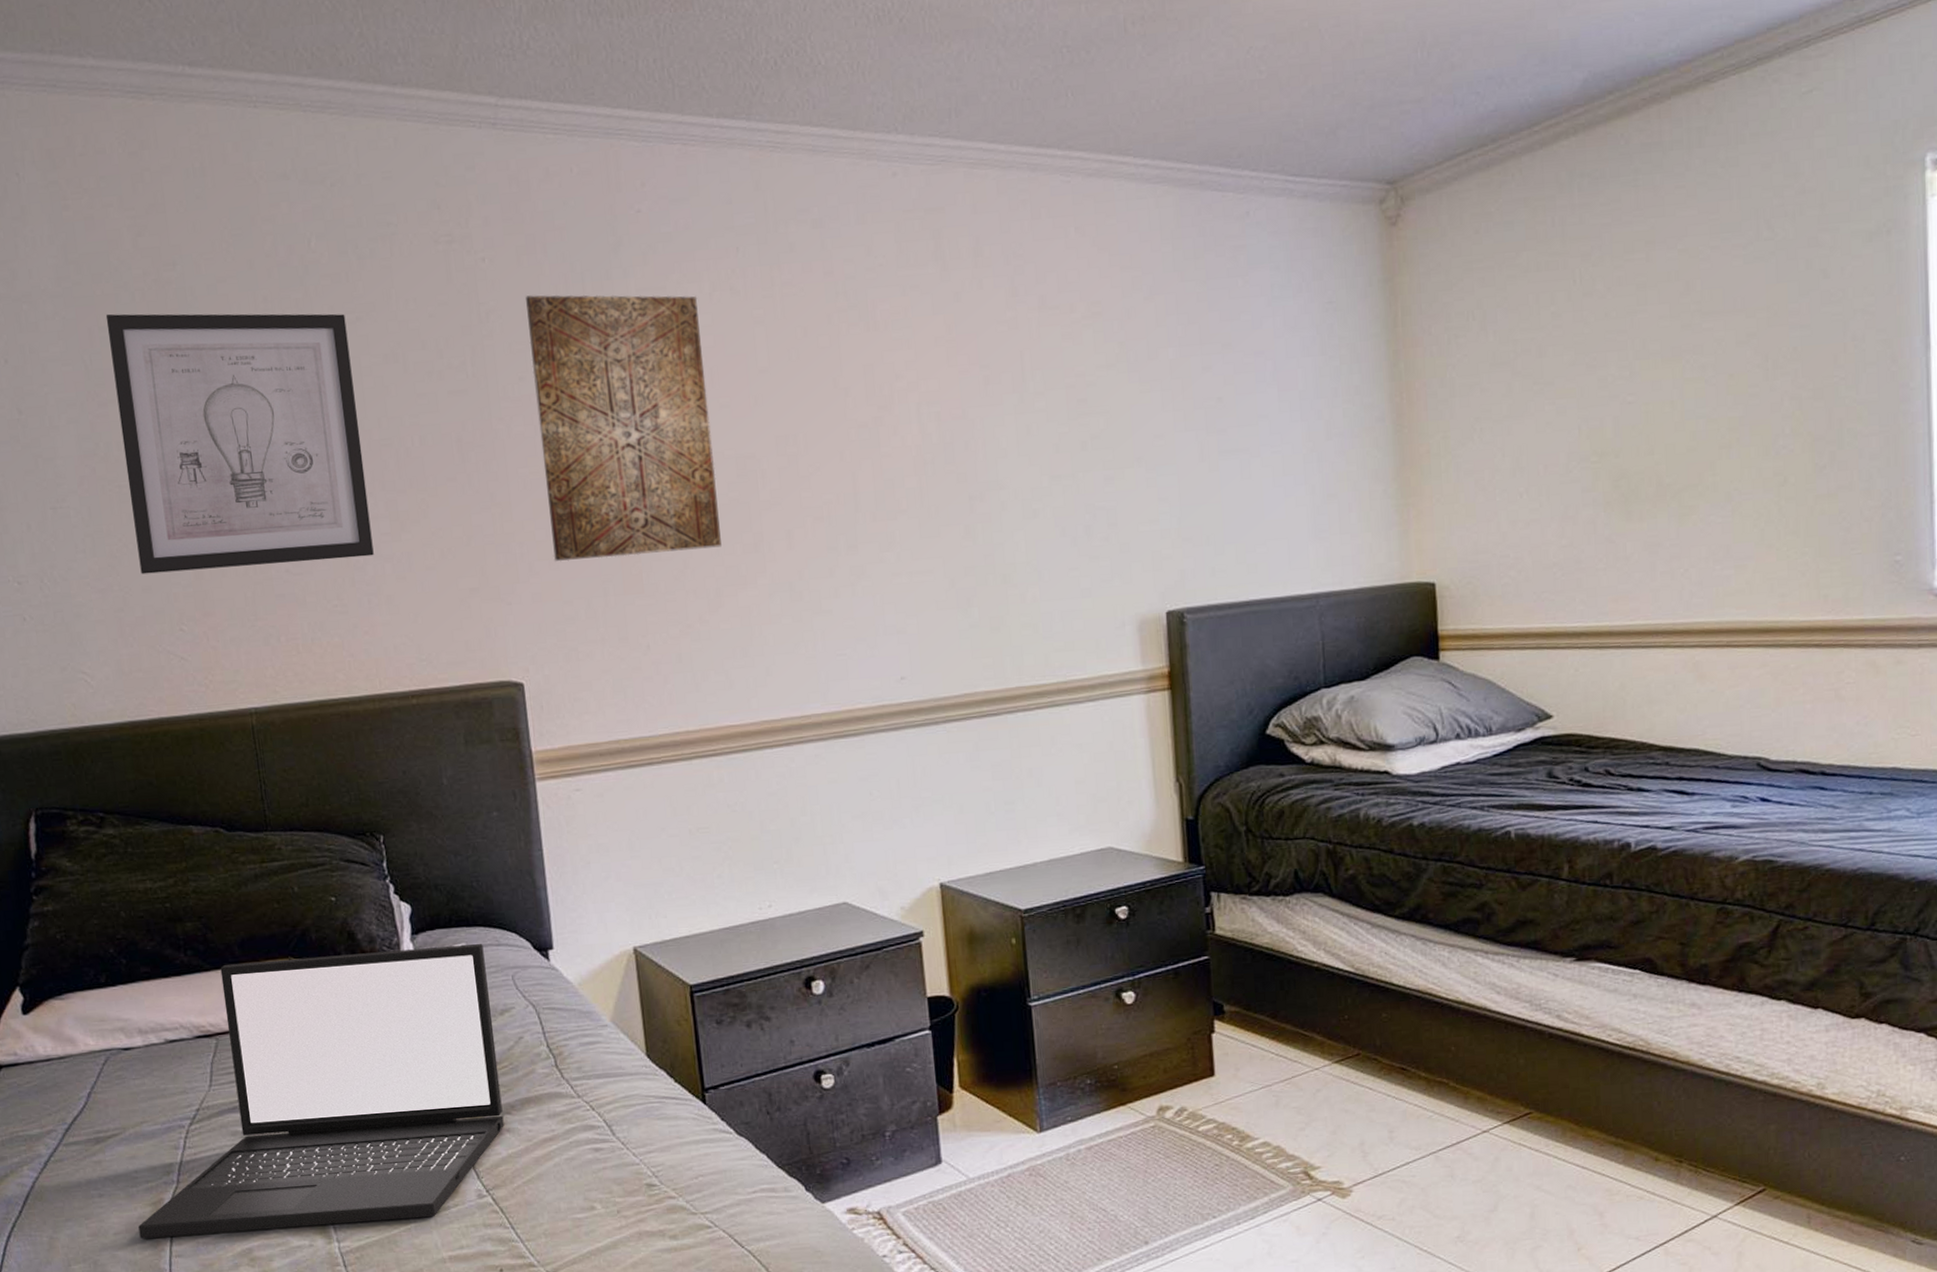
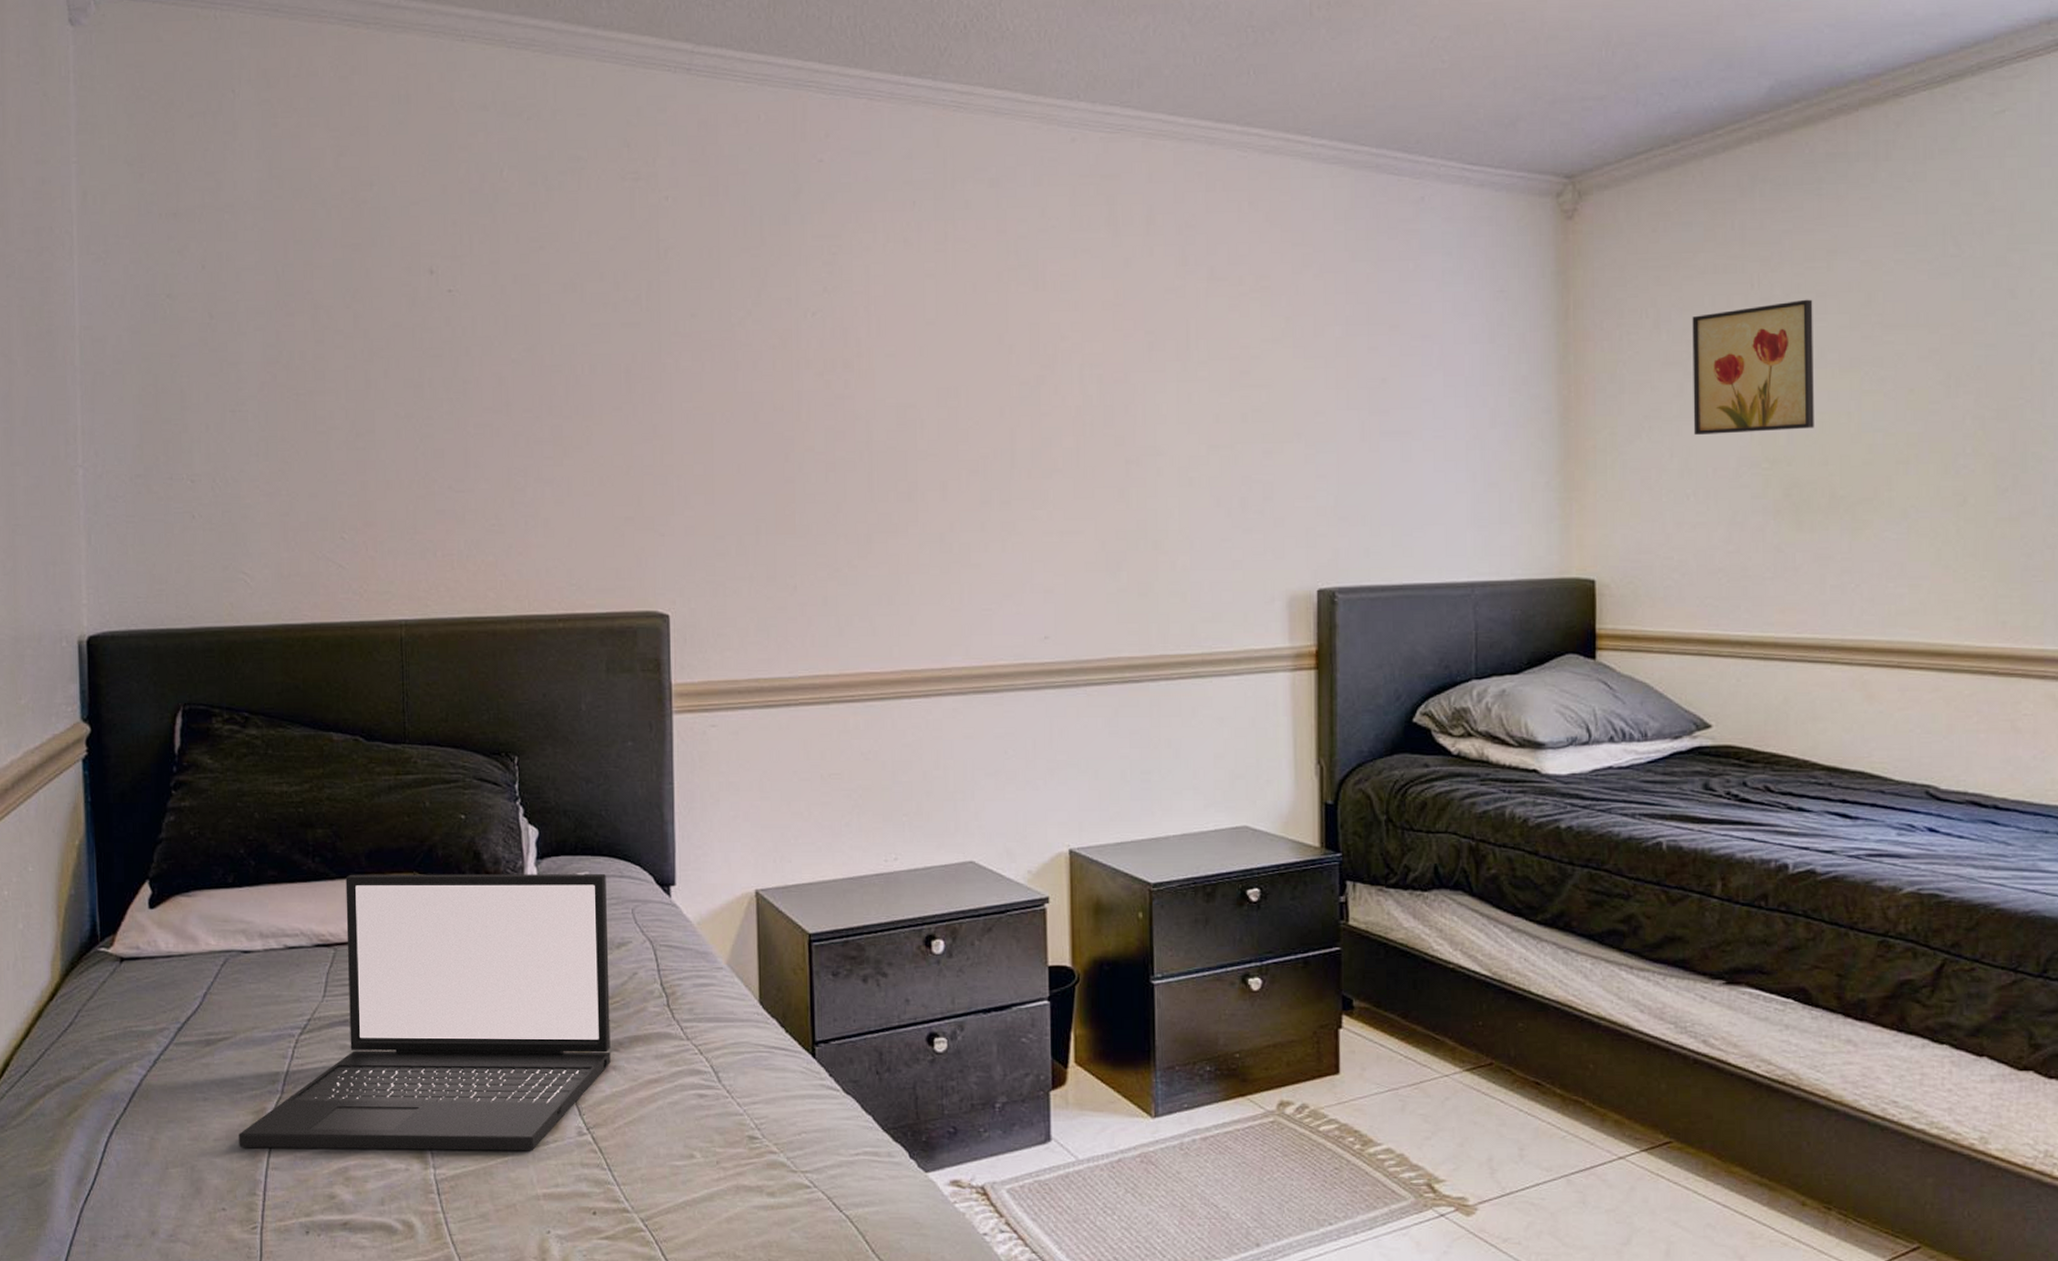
wall art: present [105,313,374,575] -> none [301,228,535,481]
wall art: present [526,294,722,562] -> none [704,235,876,497]
wall art: none [1517,291,1639,433] -> present [1692,299,1814,435]

